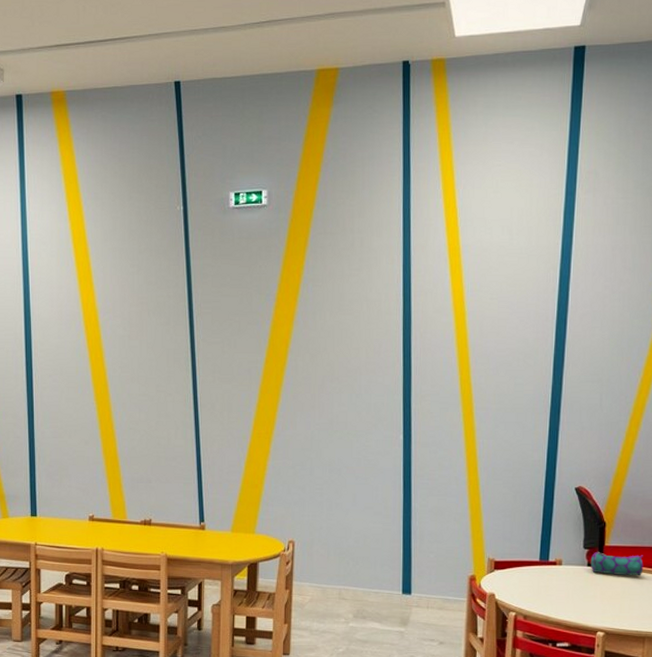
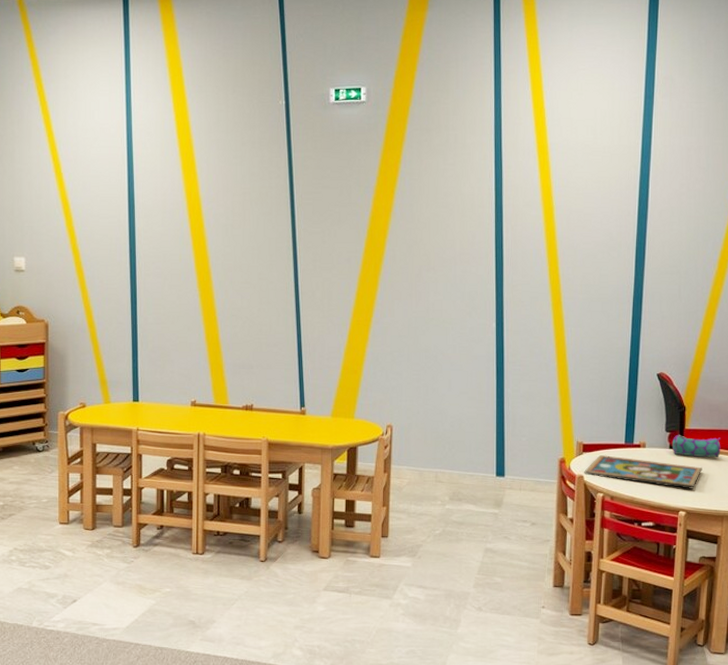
framed painting: none [495,573,623,609] -> present [584,455,702,489]

